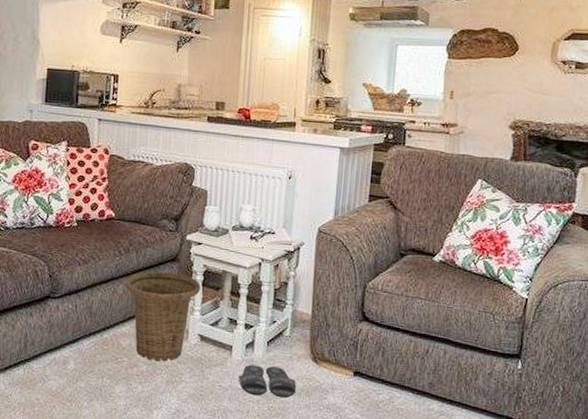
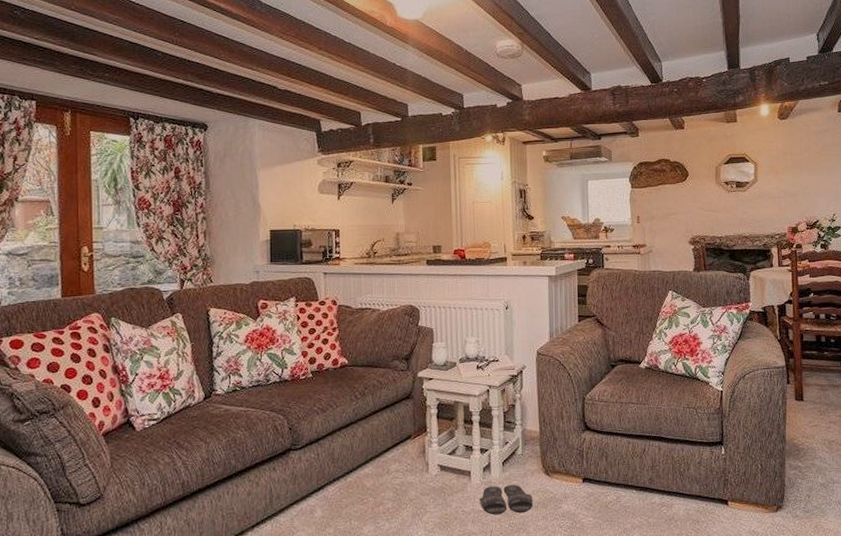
basket: present [125,271,201,361] -> none [364,410,435,497]

